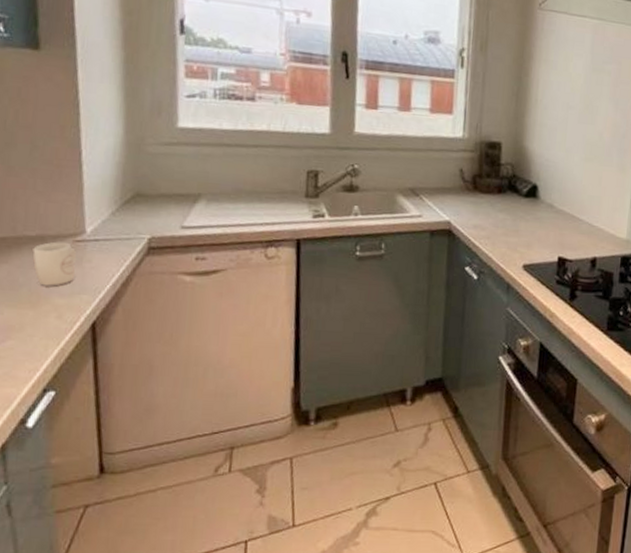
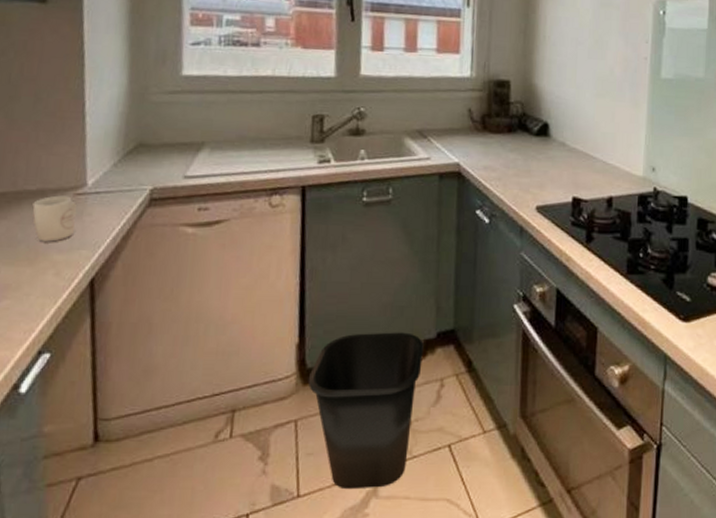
waste bin: none [302,379,413,521] -> present [308,332,424,490]

